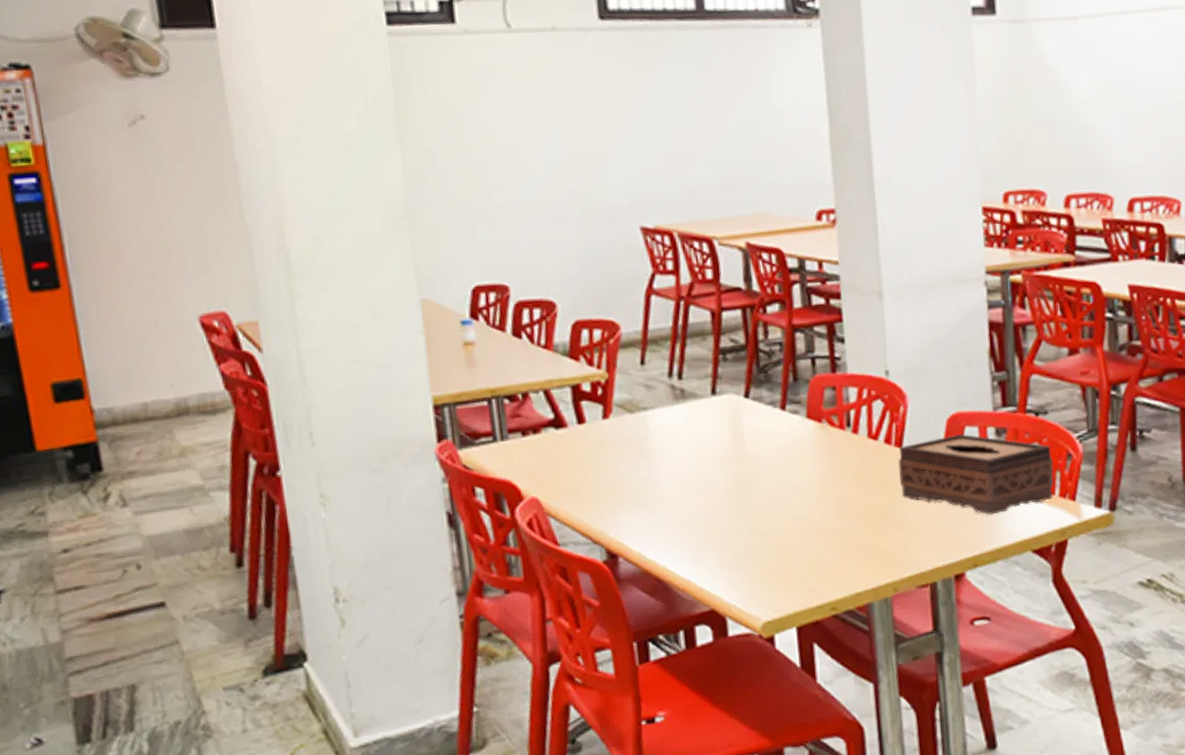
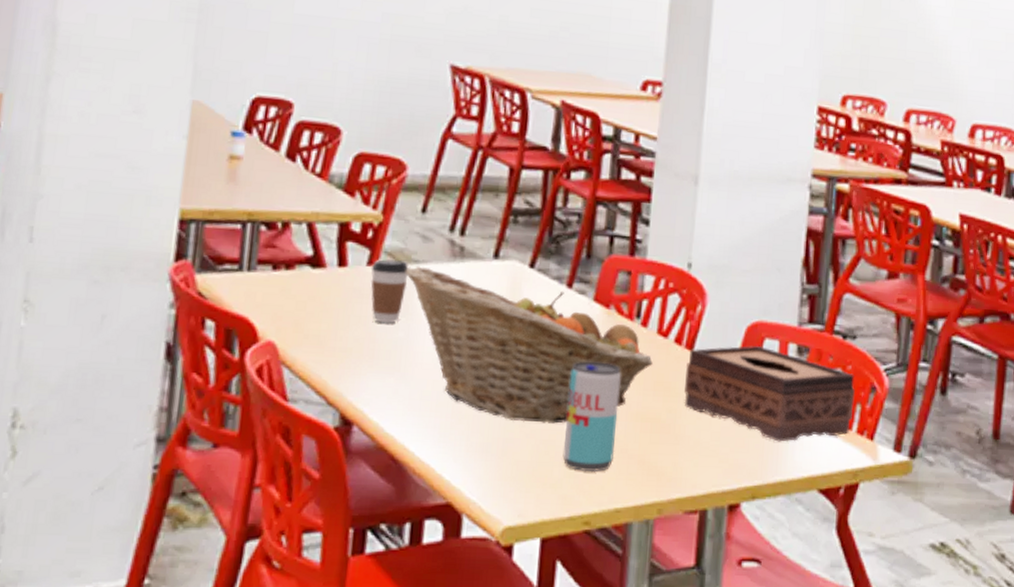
coffee cup: none [606,410,641,467] -> present [371,259,409,324]
fruit basket: none [636,412,868,533] -> present [405,266,653,424]
beverage can: none [797,470,848,566] -> present [562,361,621,473]

